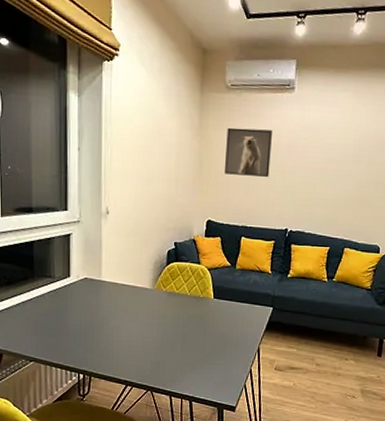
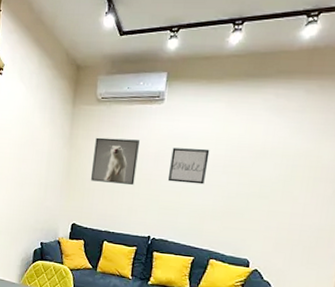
wall art: none [302,138,340,175] -> present [168,147,210,185]

